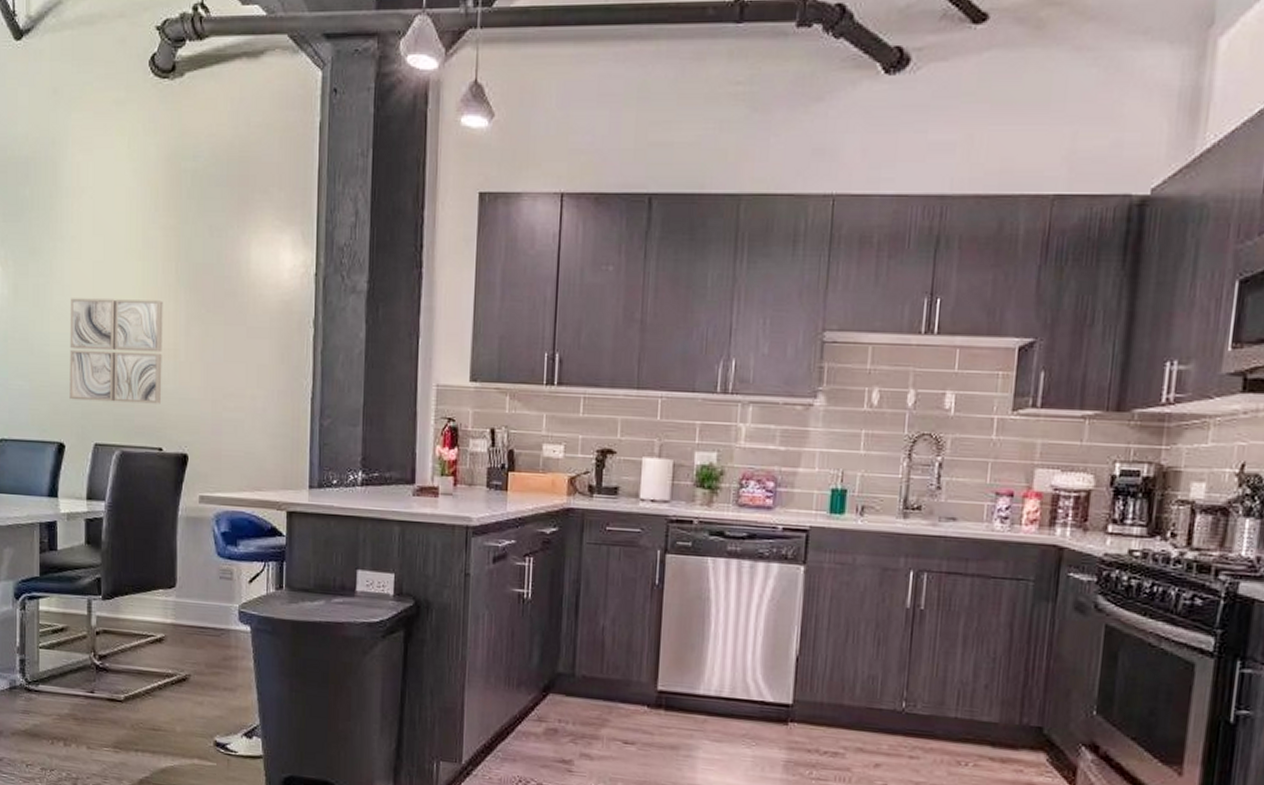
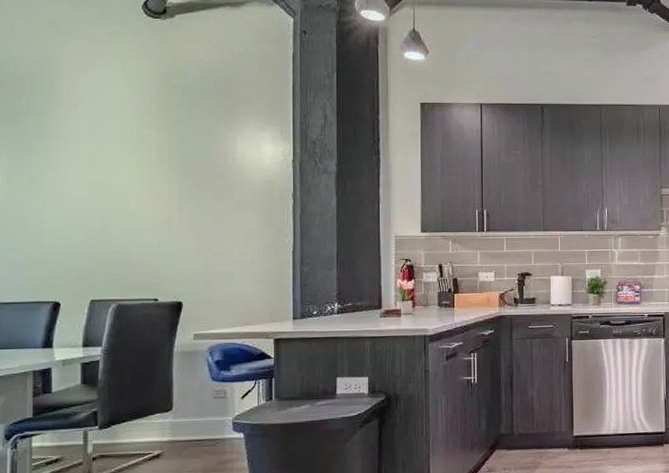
wall art: present [69,298,163,404] -> none [65,184,157,266]

